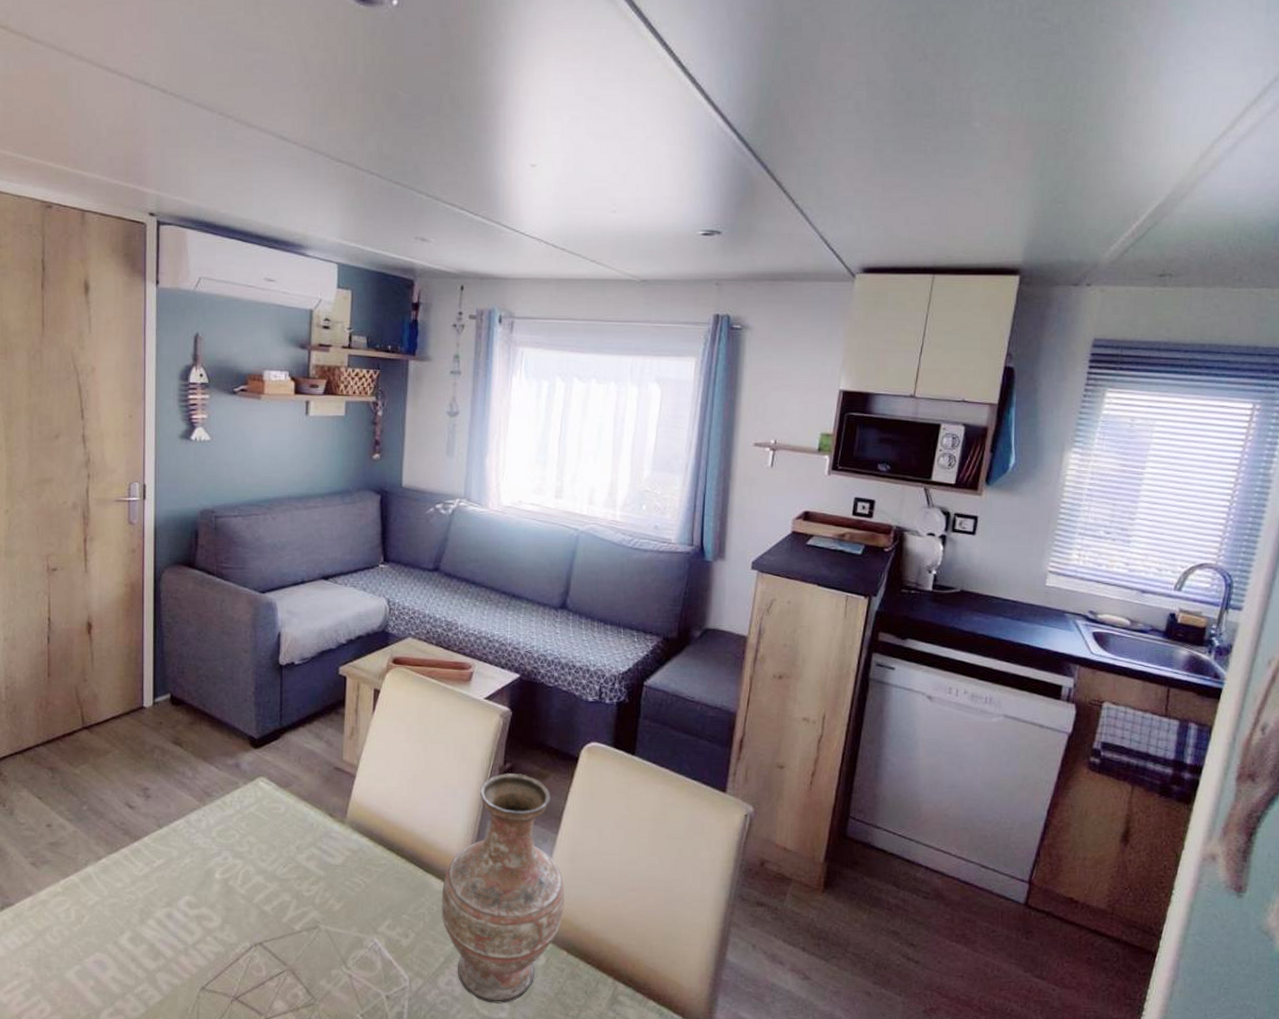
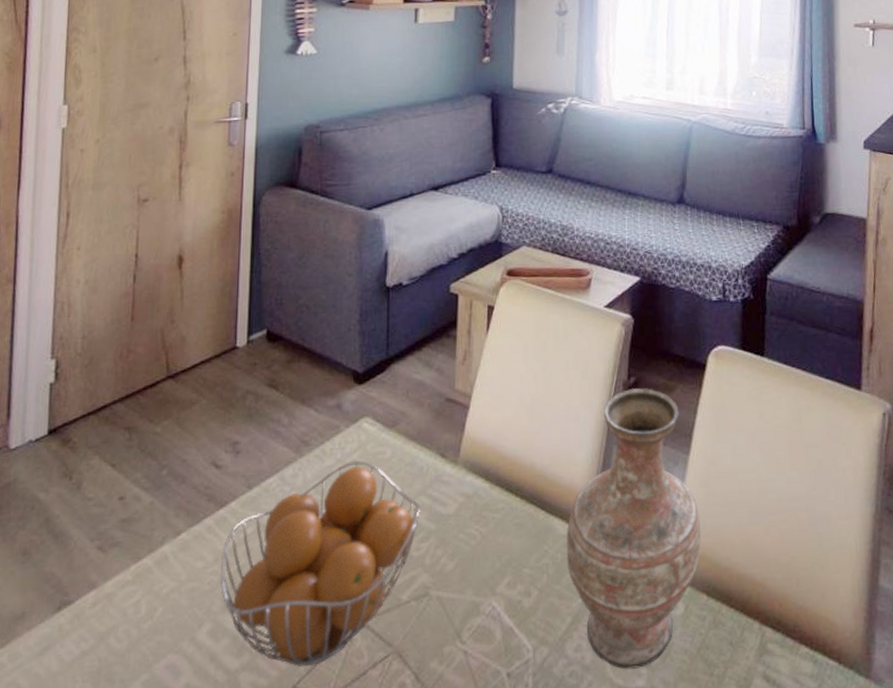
fruit basket: none [138,812,312,973] -> present [220,460,422,667]

